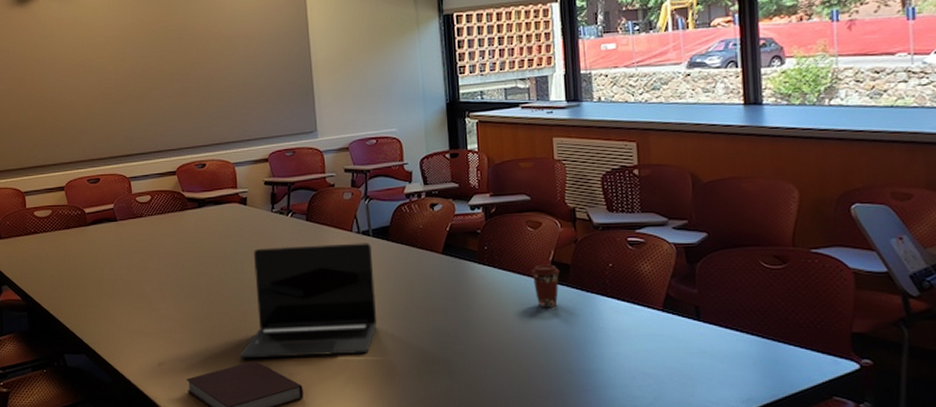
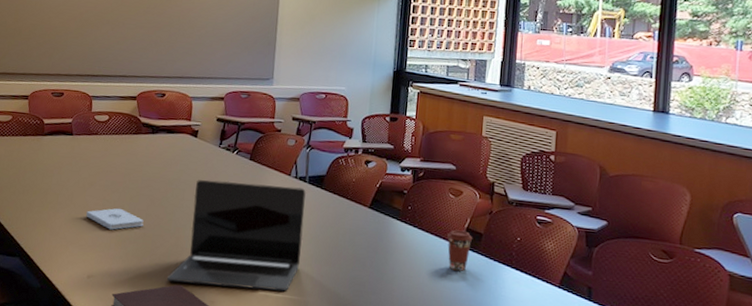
notepad: none [145,290,206,314] -> present [86,208,144,230]

